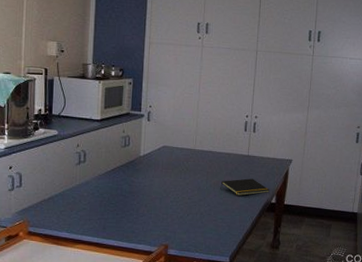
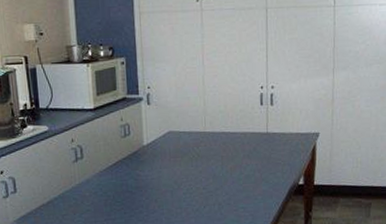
notepad: present [220,178,270,196] -> none [238,159,296,180]

